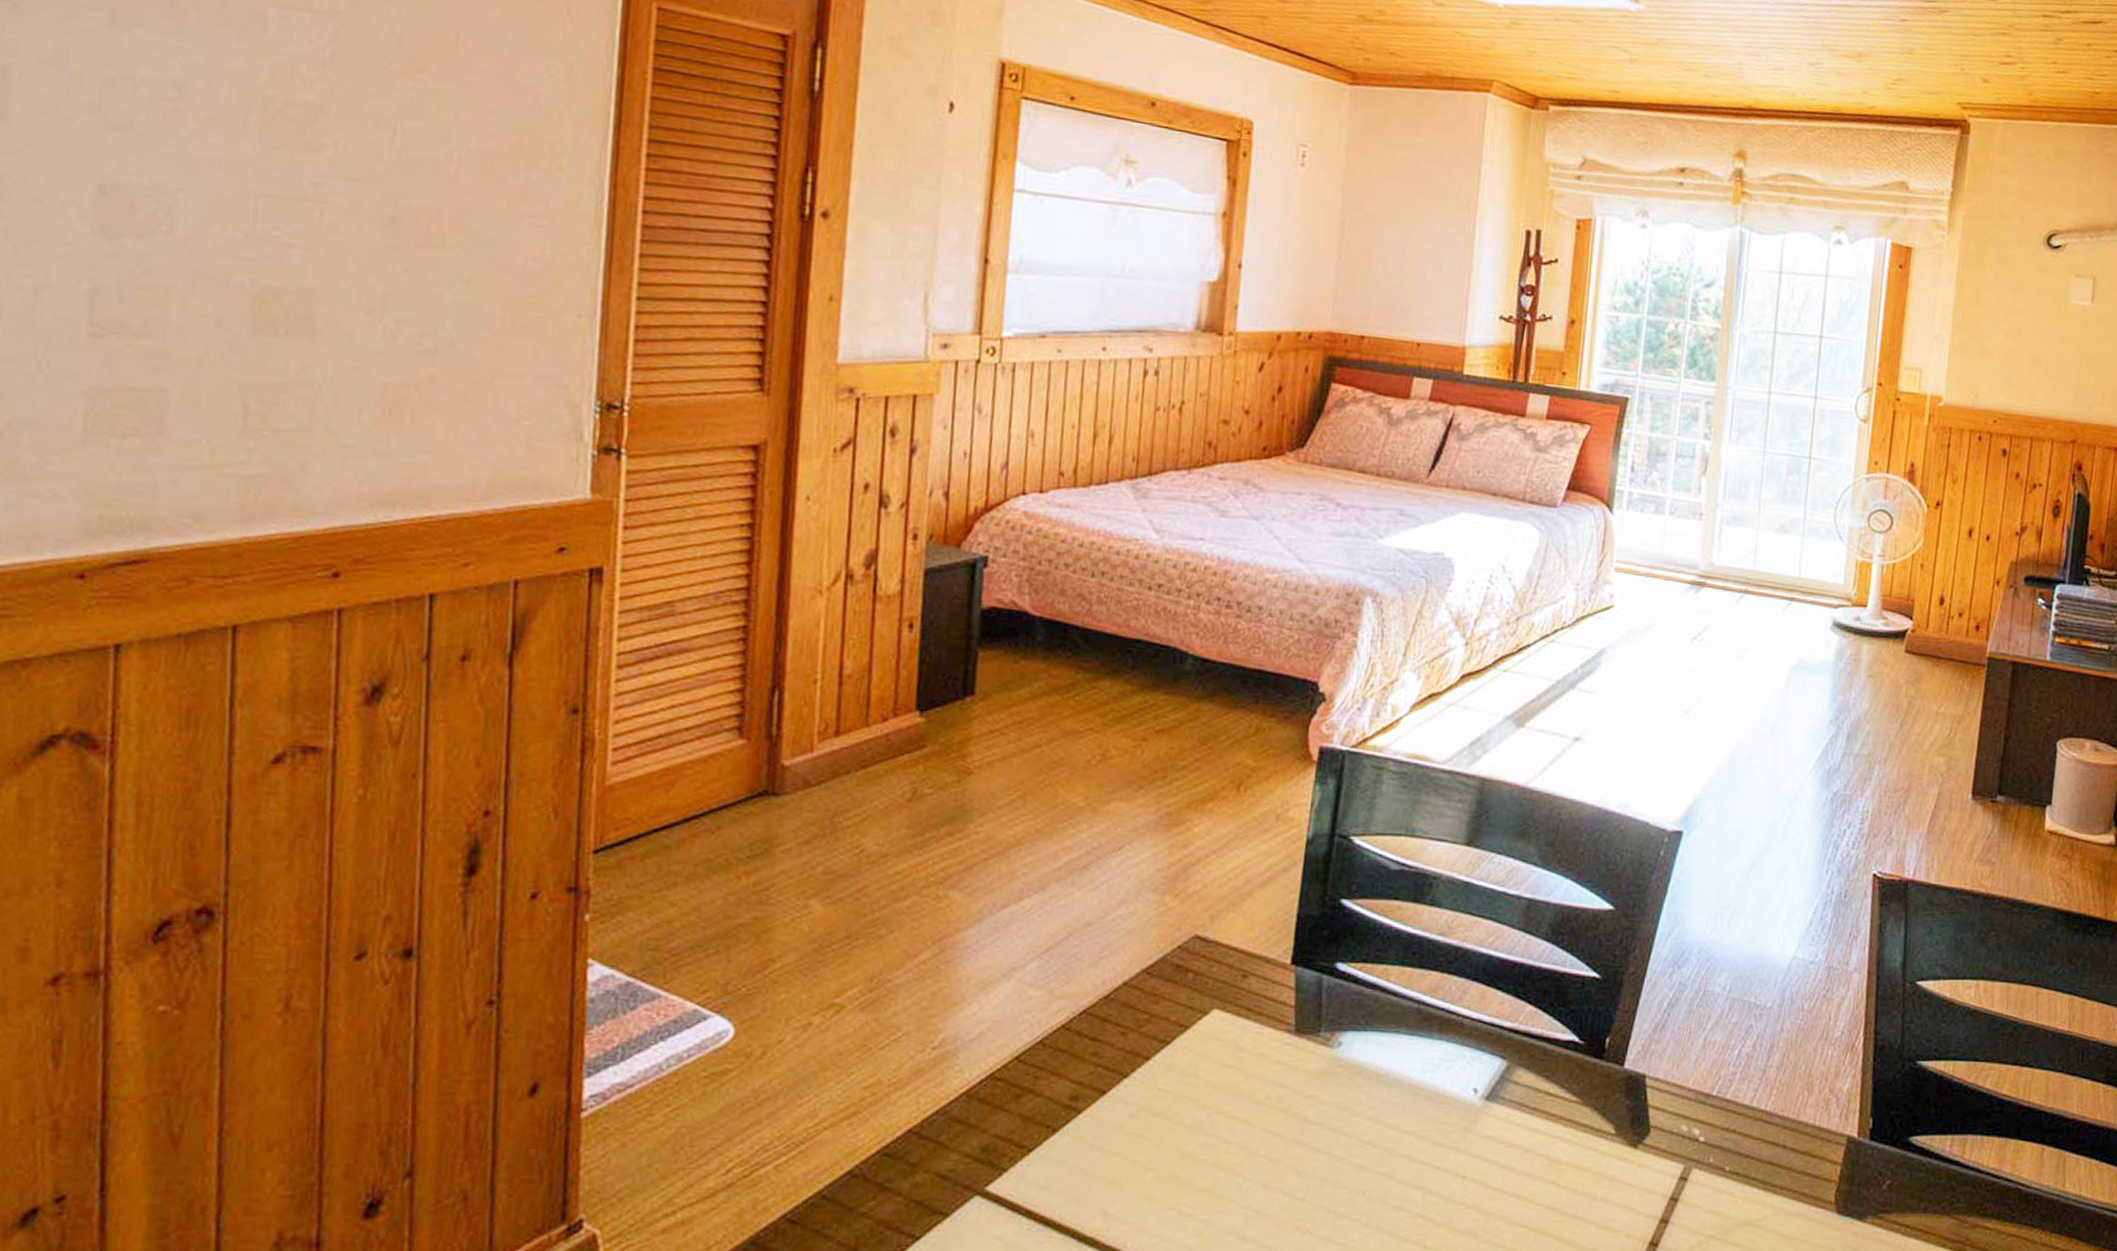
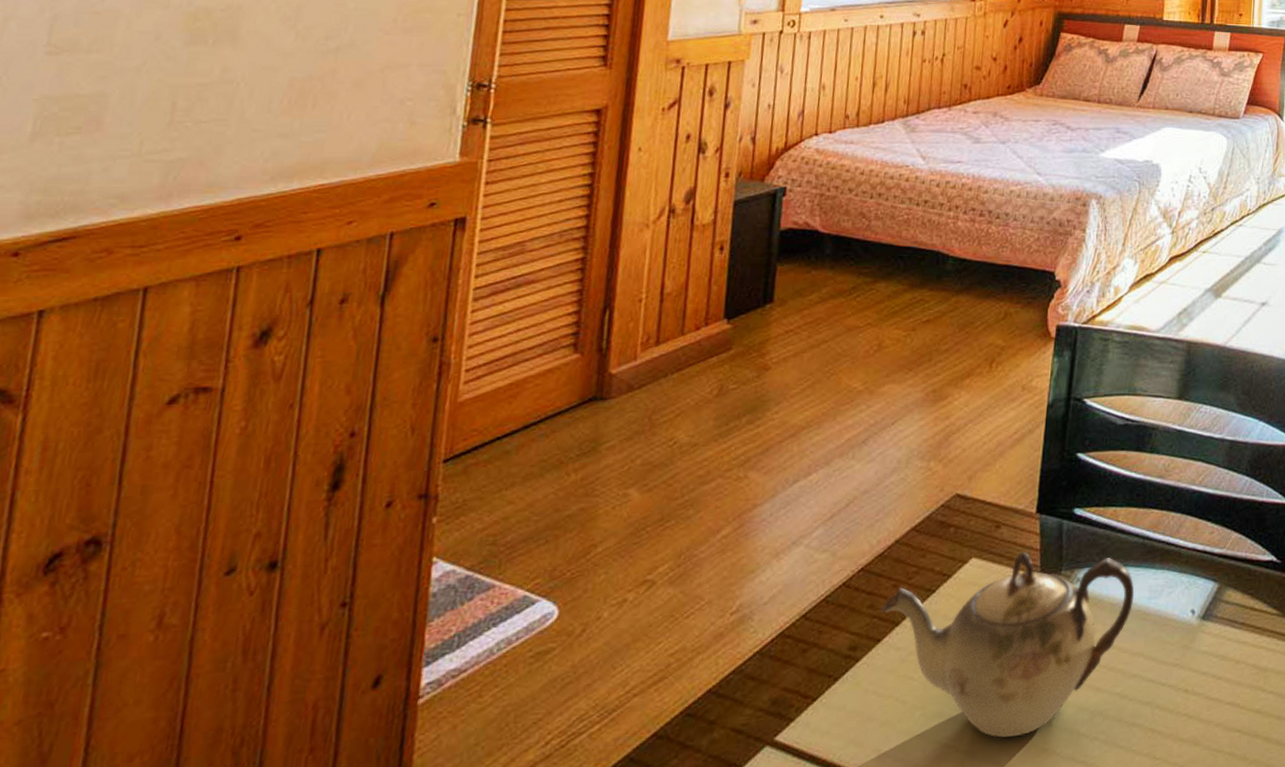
teapot: none [1105,1007,1407,1211] -> present [880,552,1135,738]

